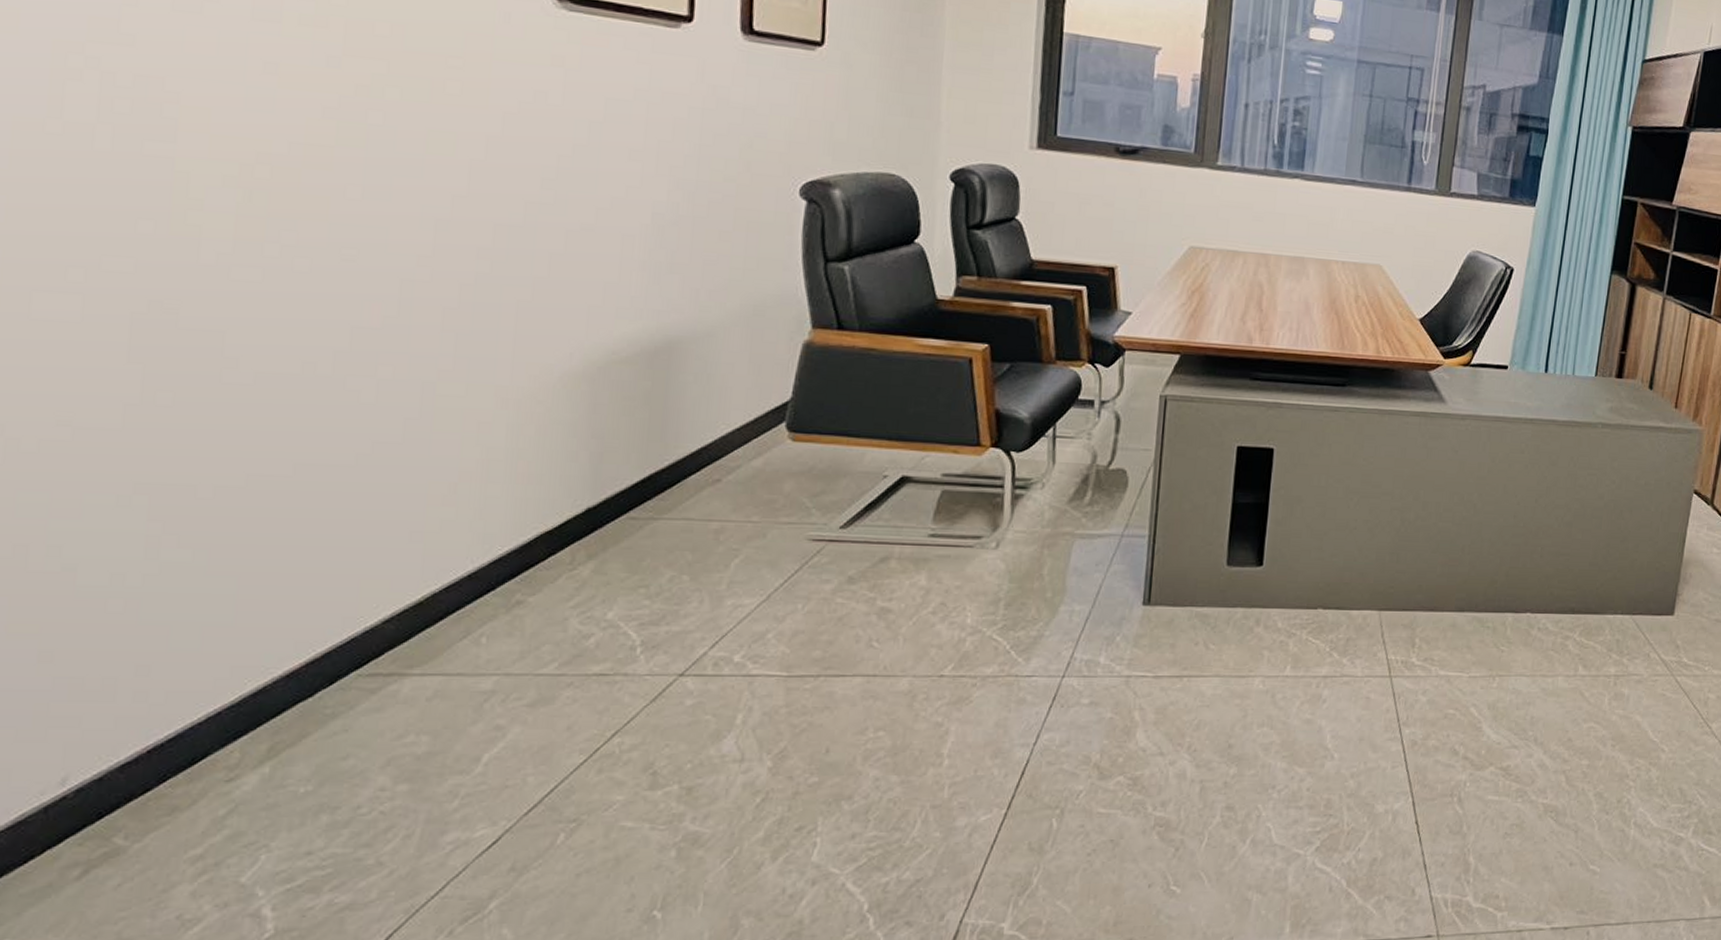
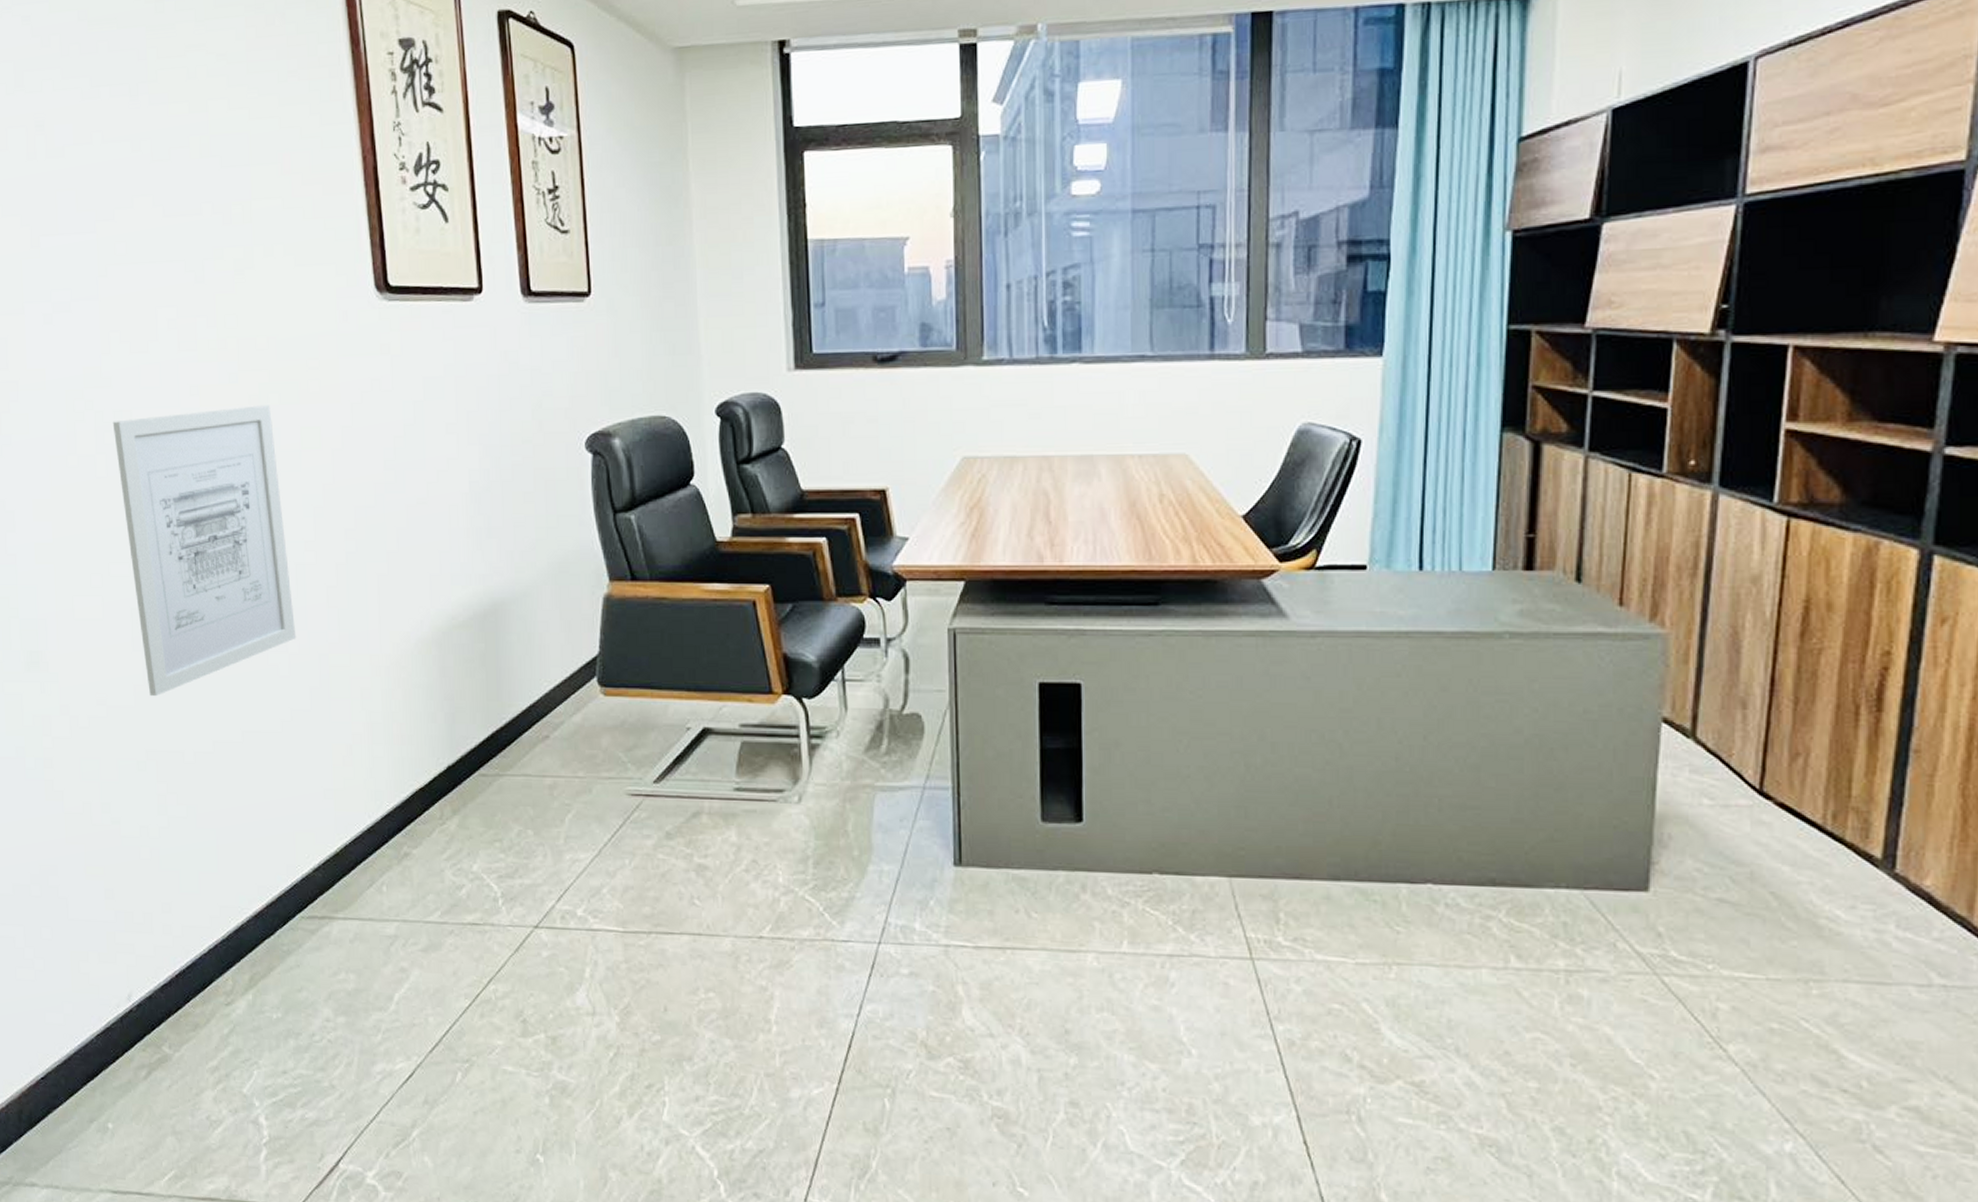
wall art: none [129,87,392,420] -> present [112,405,297,697]

